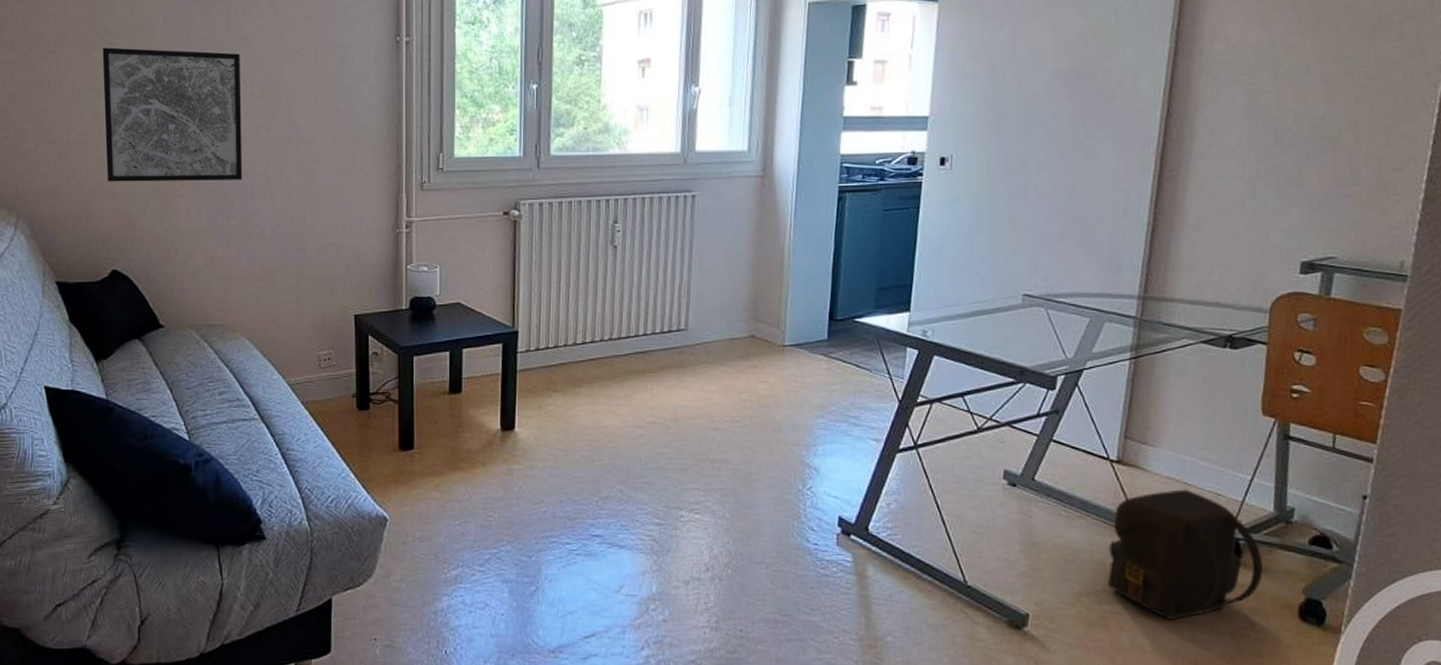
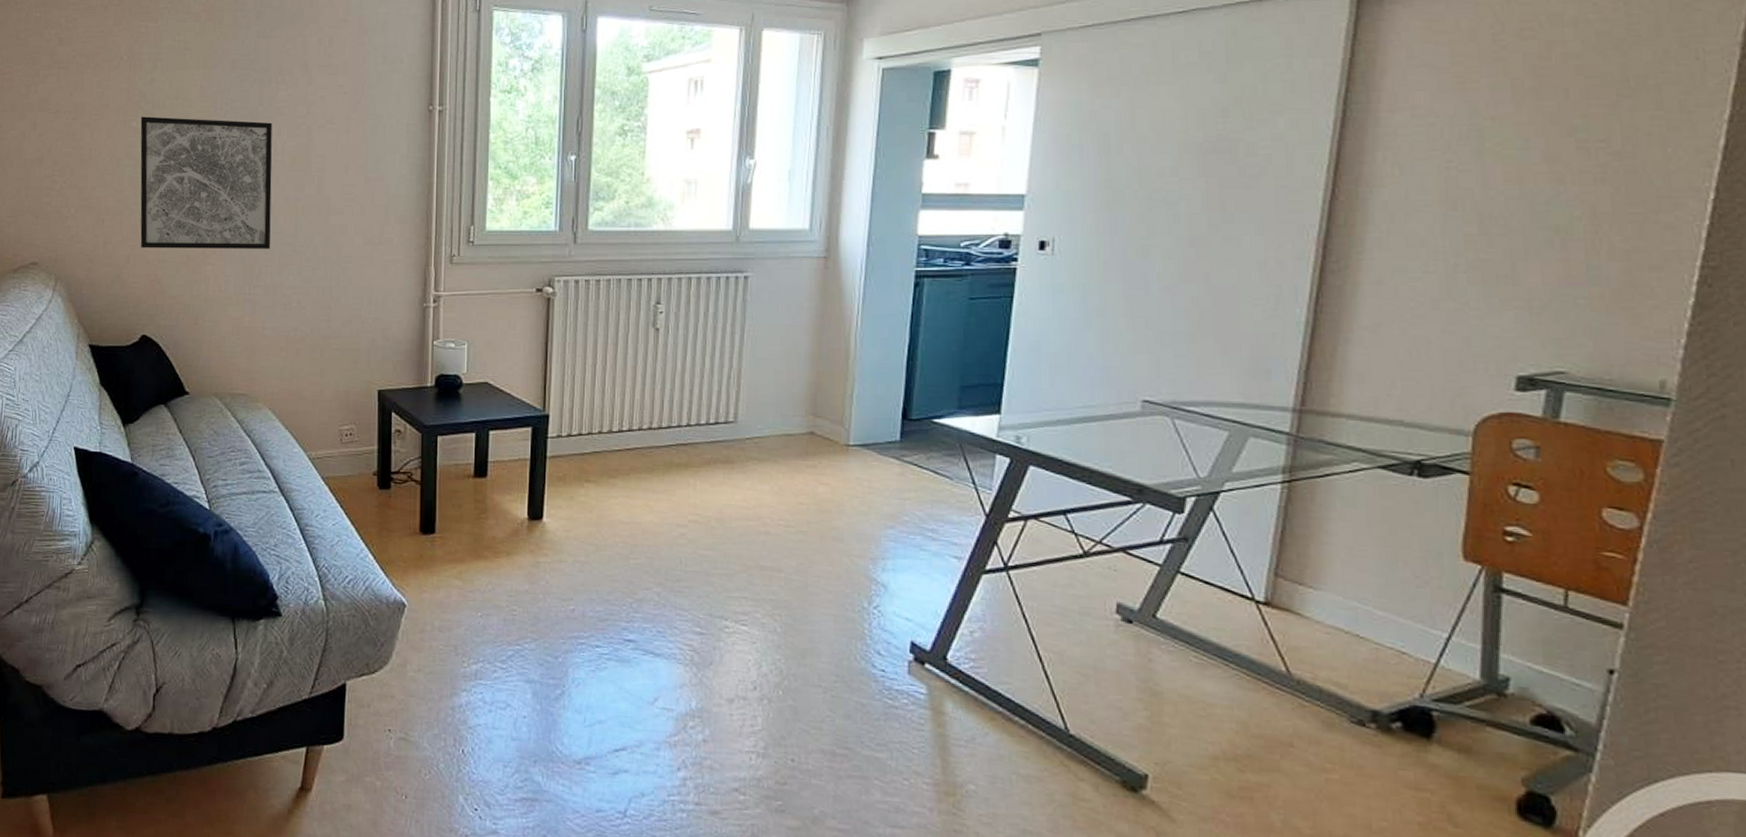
backpack: present [1108,489,1263,620] -> none [1252,642,1466,800]

